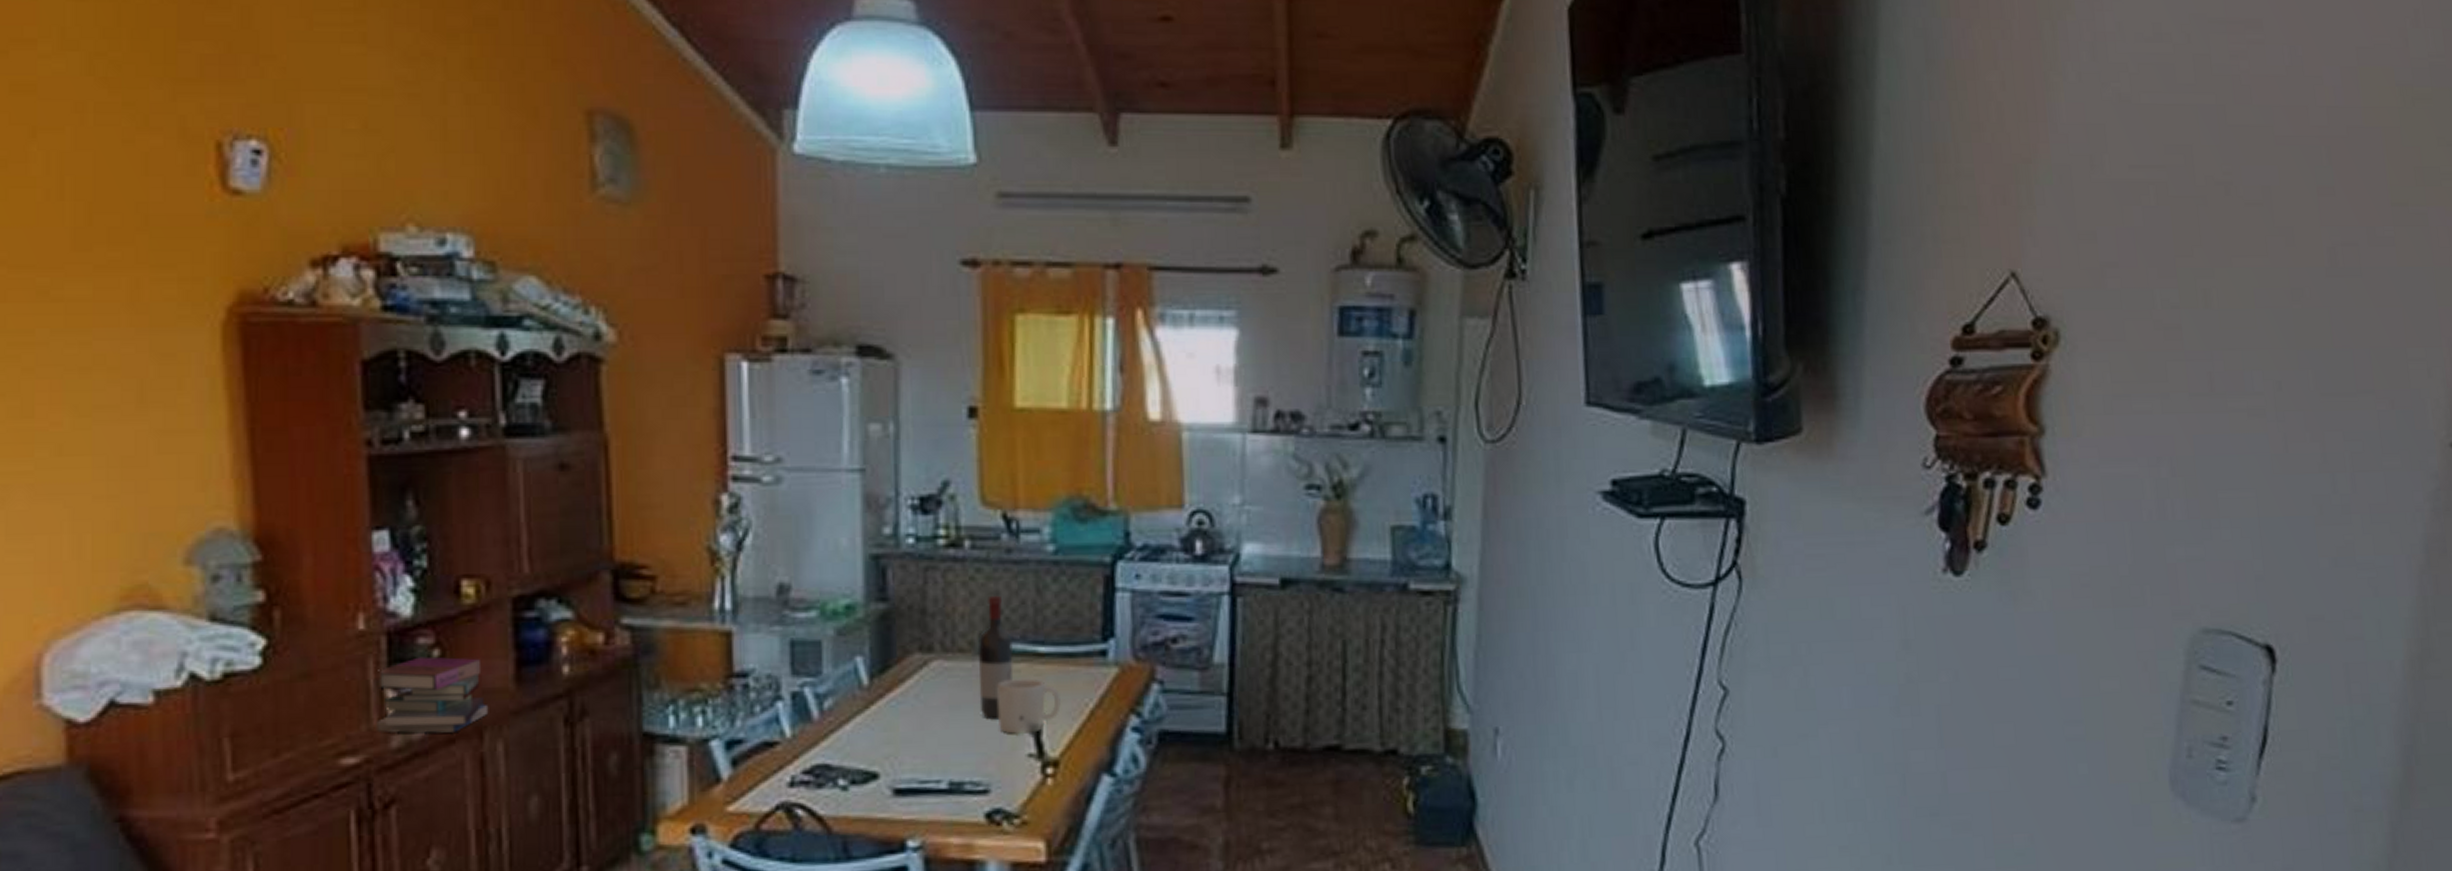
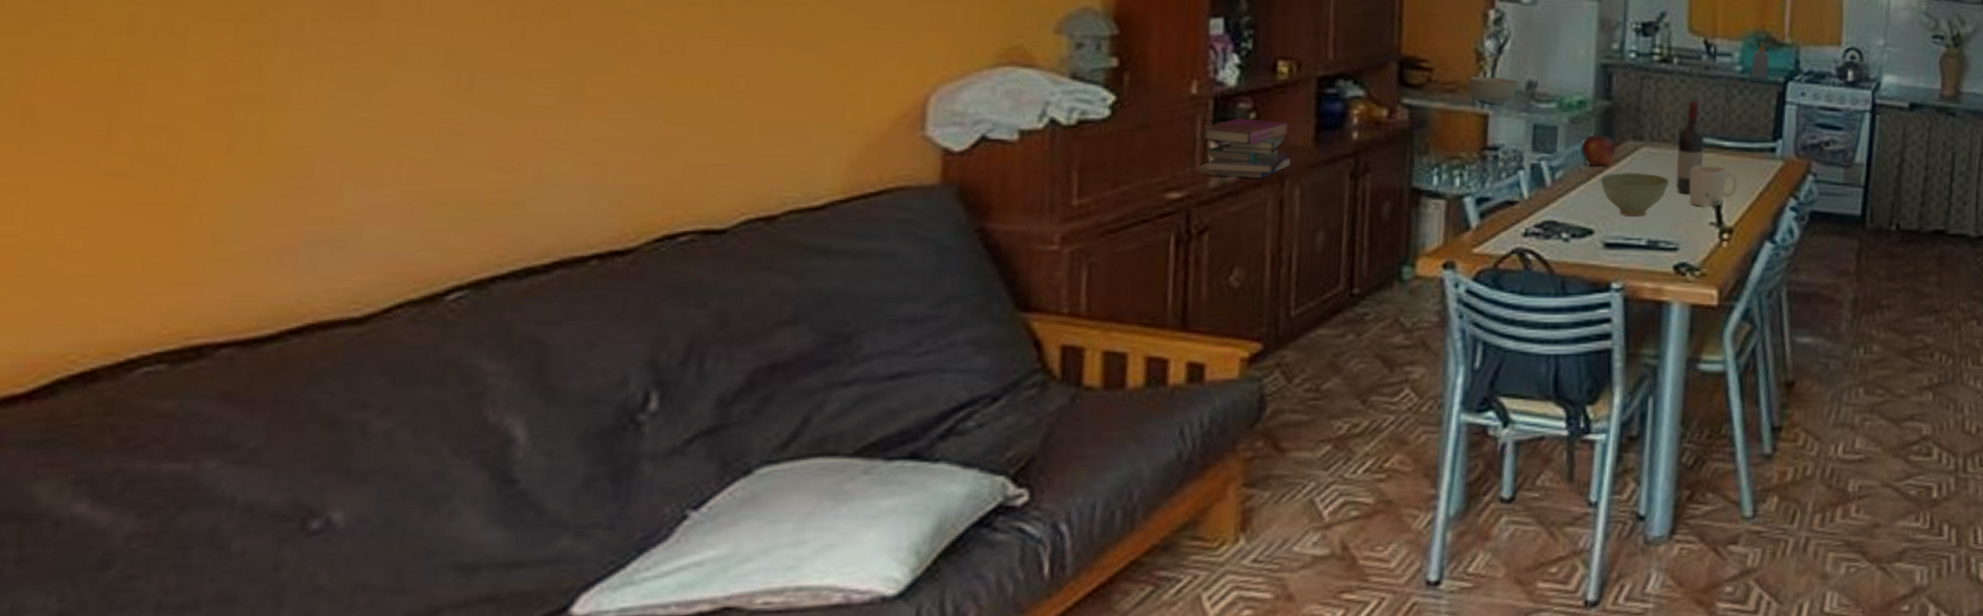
bowl: none [703,581,767,620] -> present [1468,76,1519,106]
fruit: none [853,647,899,690] -> present [1581,133,1616,166]
bowl: none [881,694,972,752] -> present [1600,171,1670,216]
soap bottle: none [1066,510,1091,565] -> present [1750,41,1769,83]

